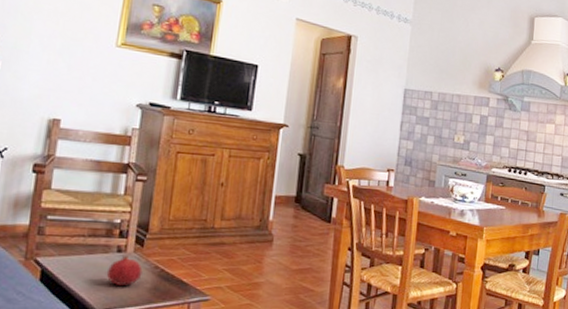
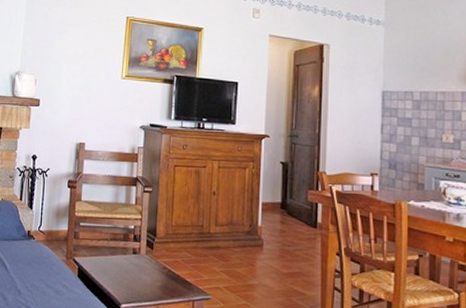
fruit: present [106,255,143,286] -> none [126,256,154,283]

